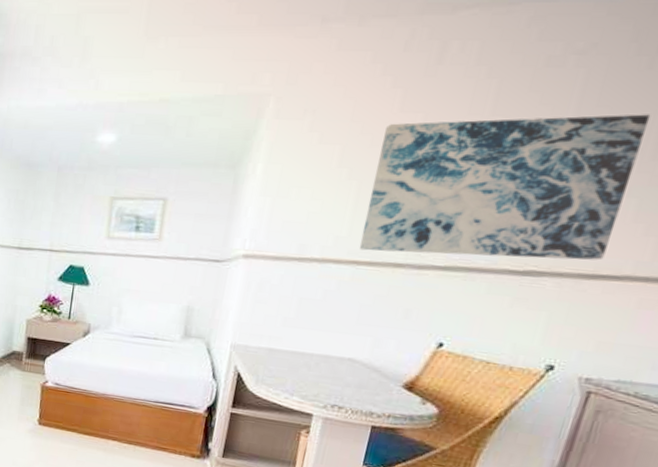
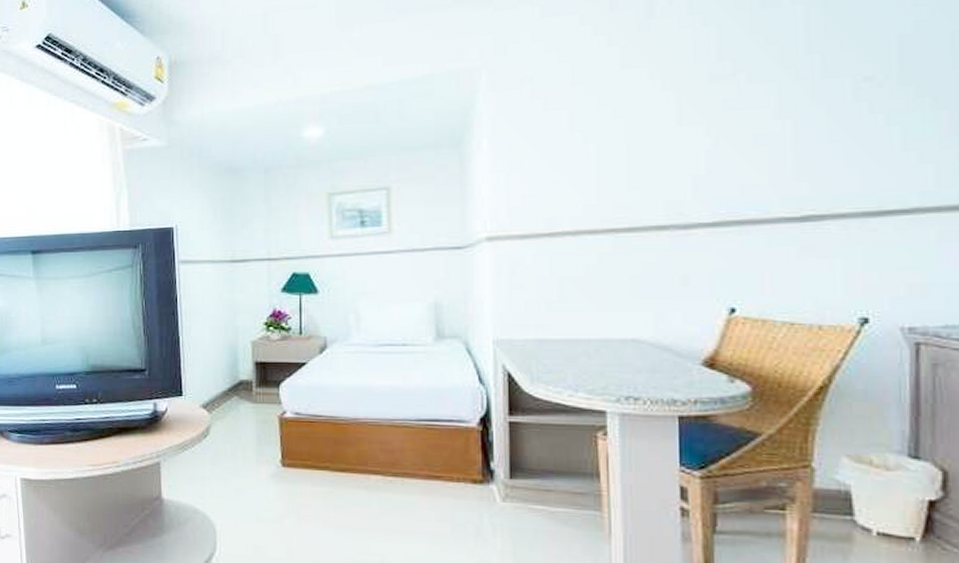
wall art: present [359,114,651,260] -> none [610,41,885,216]

